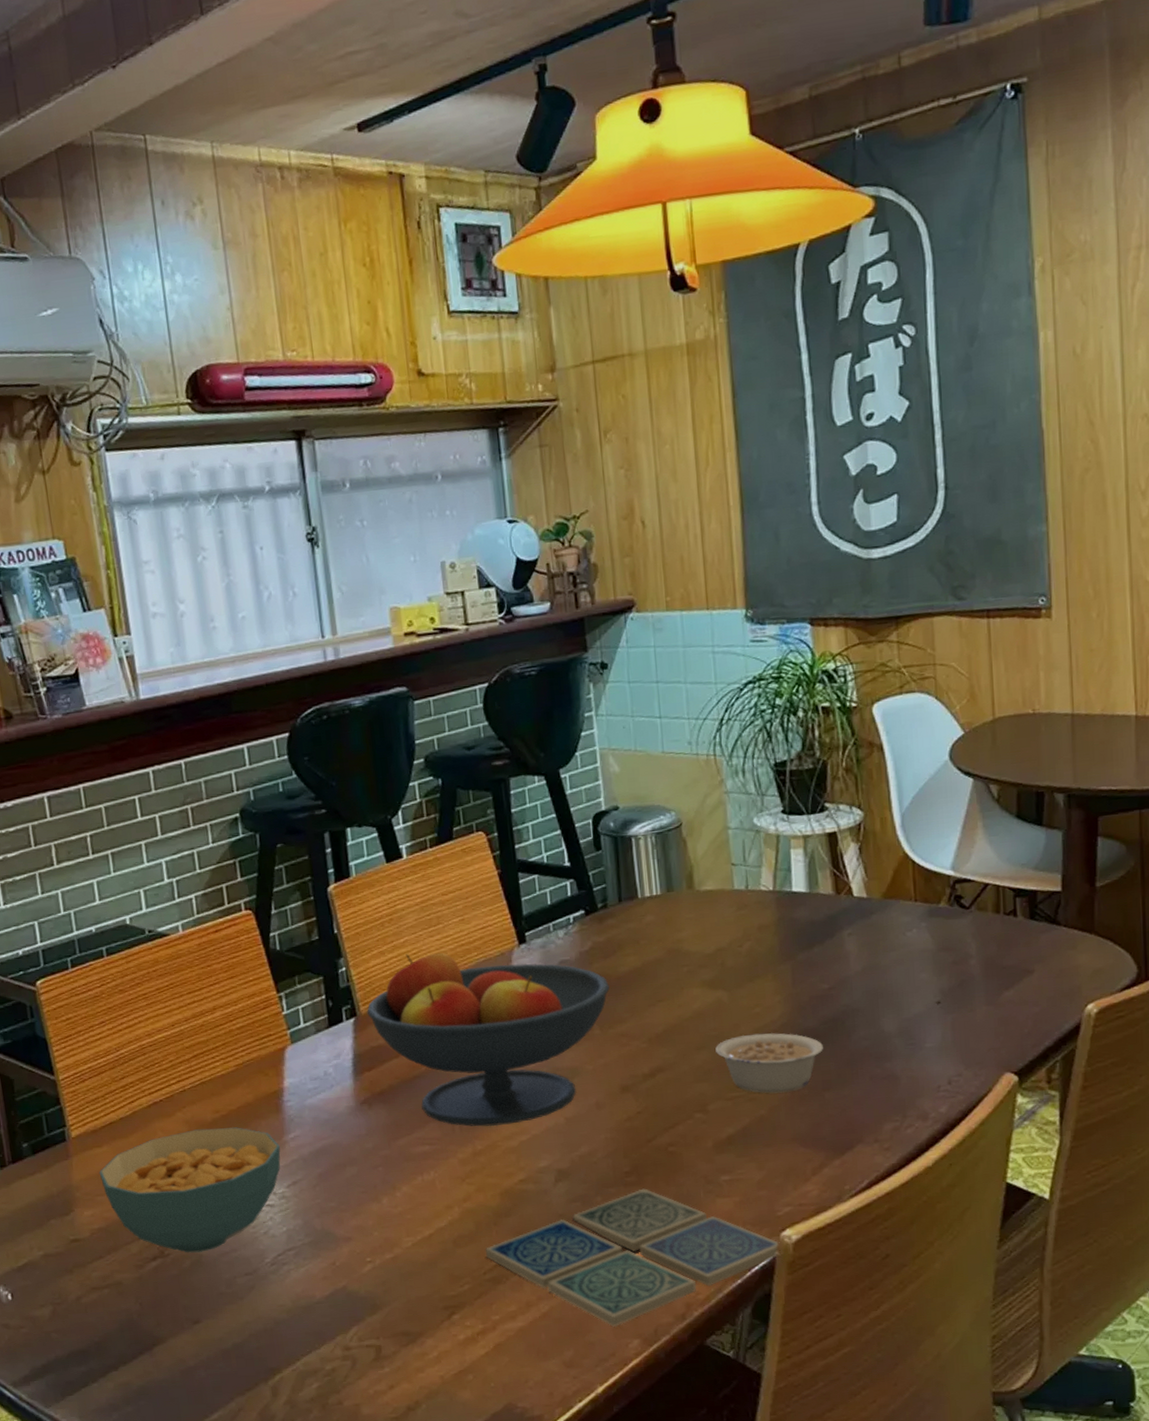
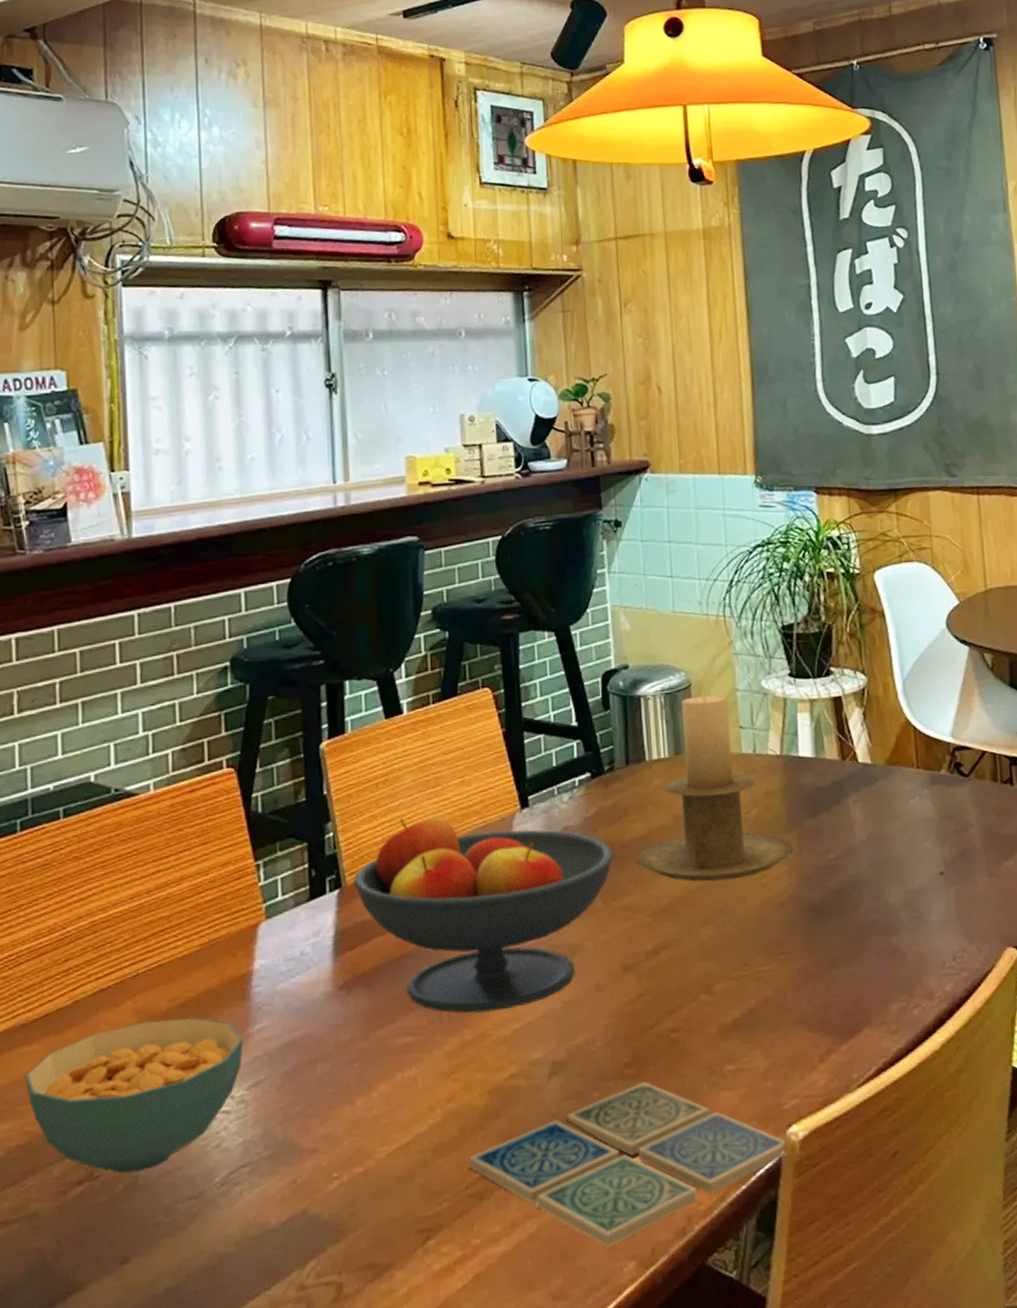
candle holder: none [632,833,786,1011] -> present [637,695,793,882]
legume: present [715,1033,824,1094] -> none [721,906,831,972]

